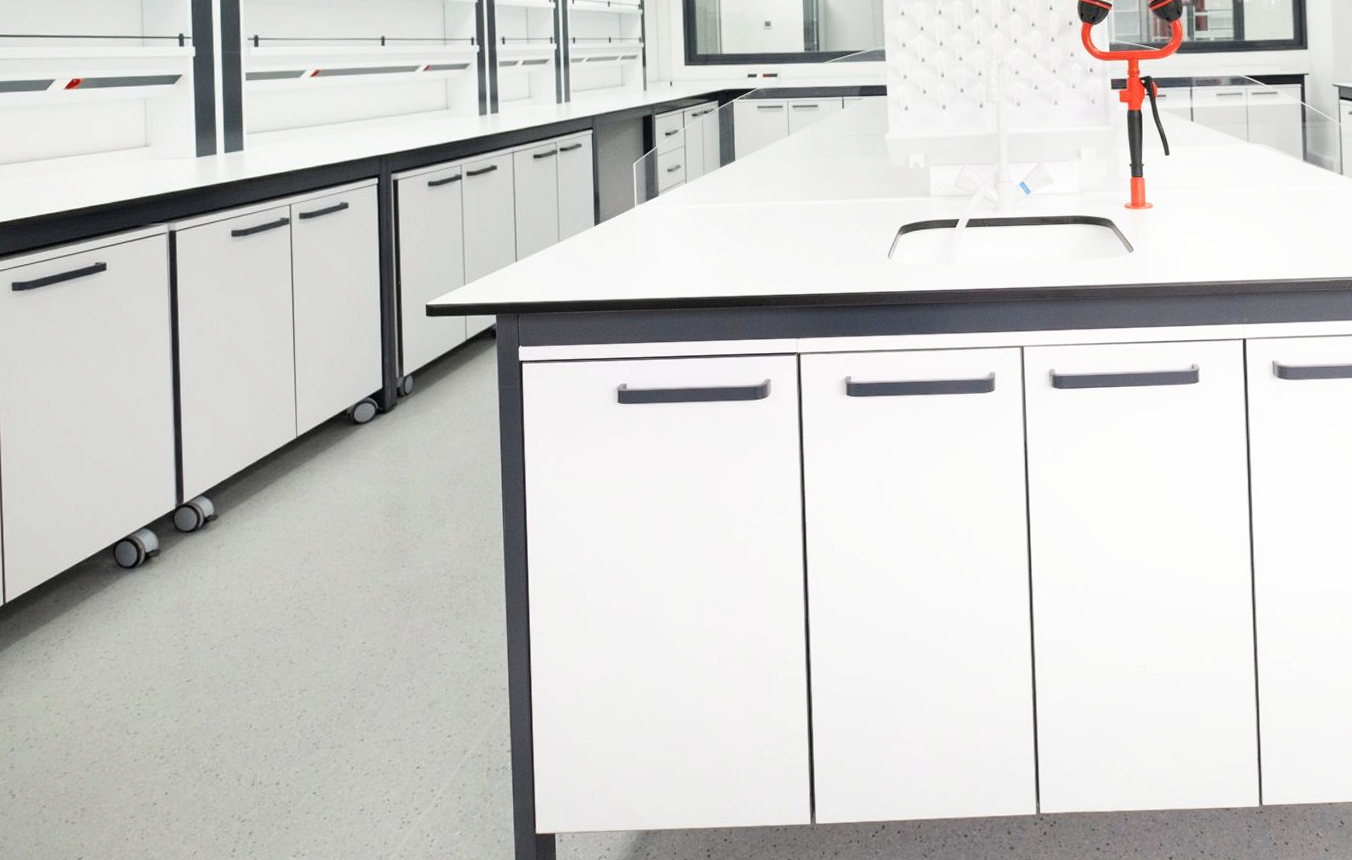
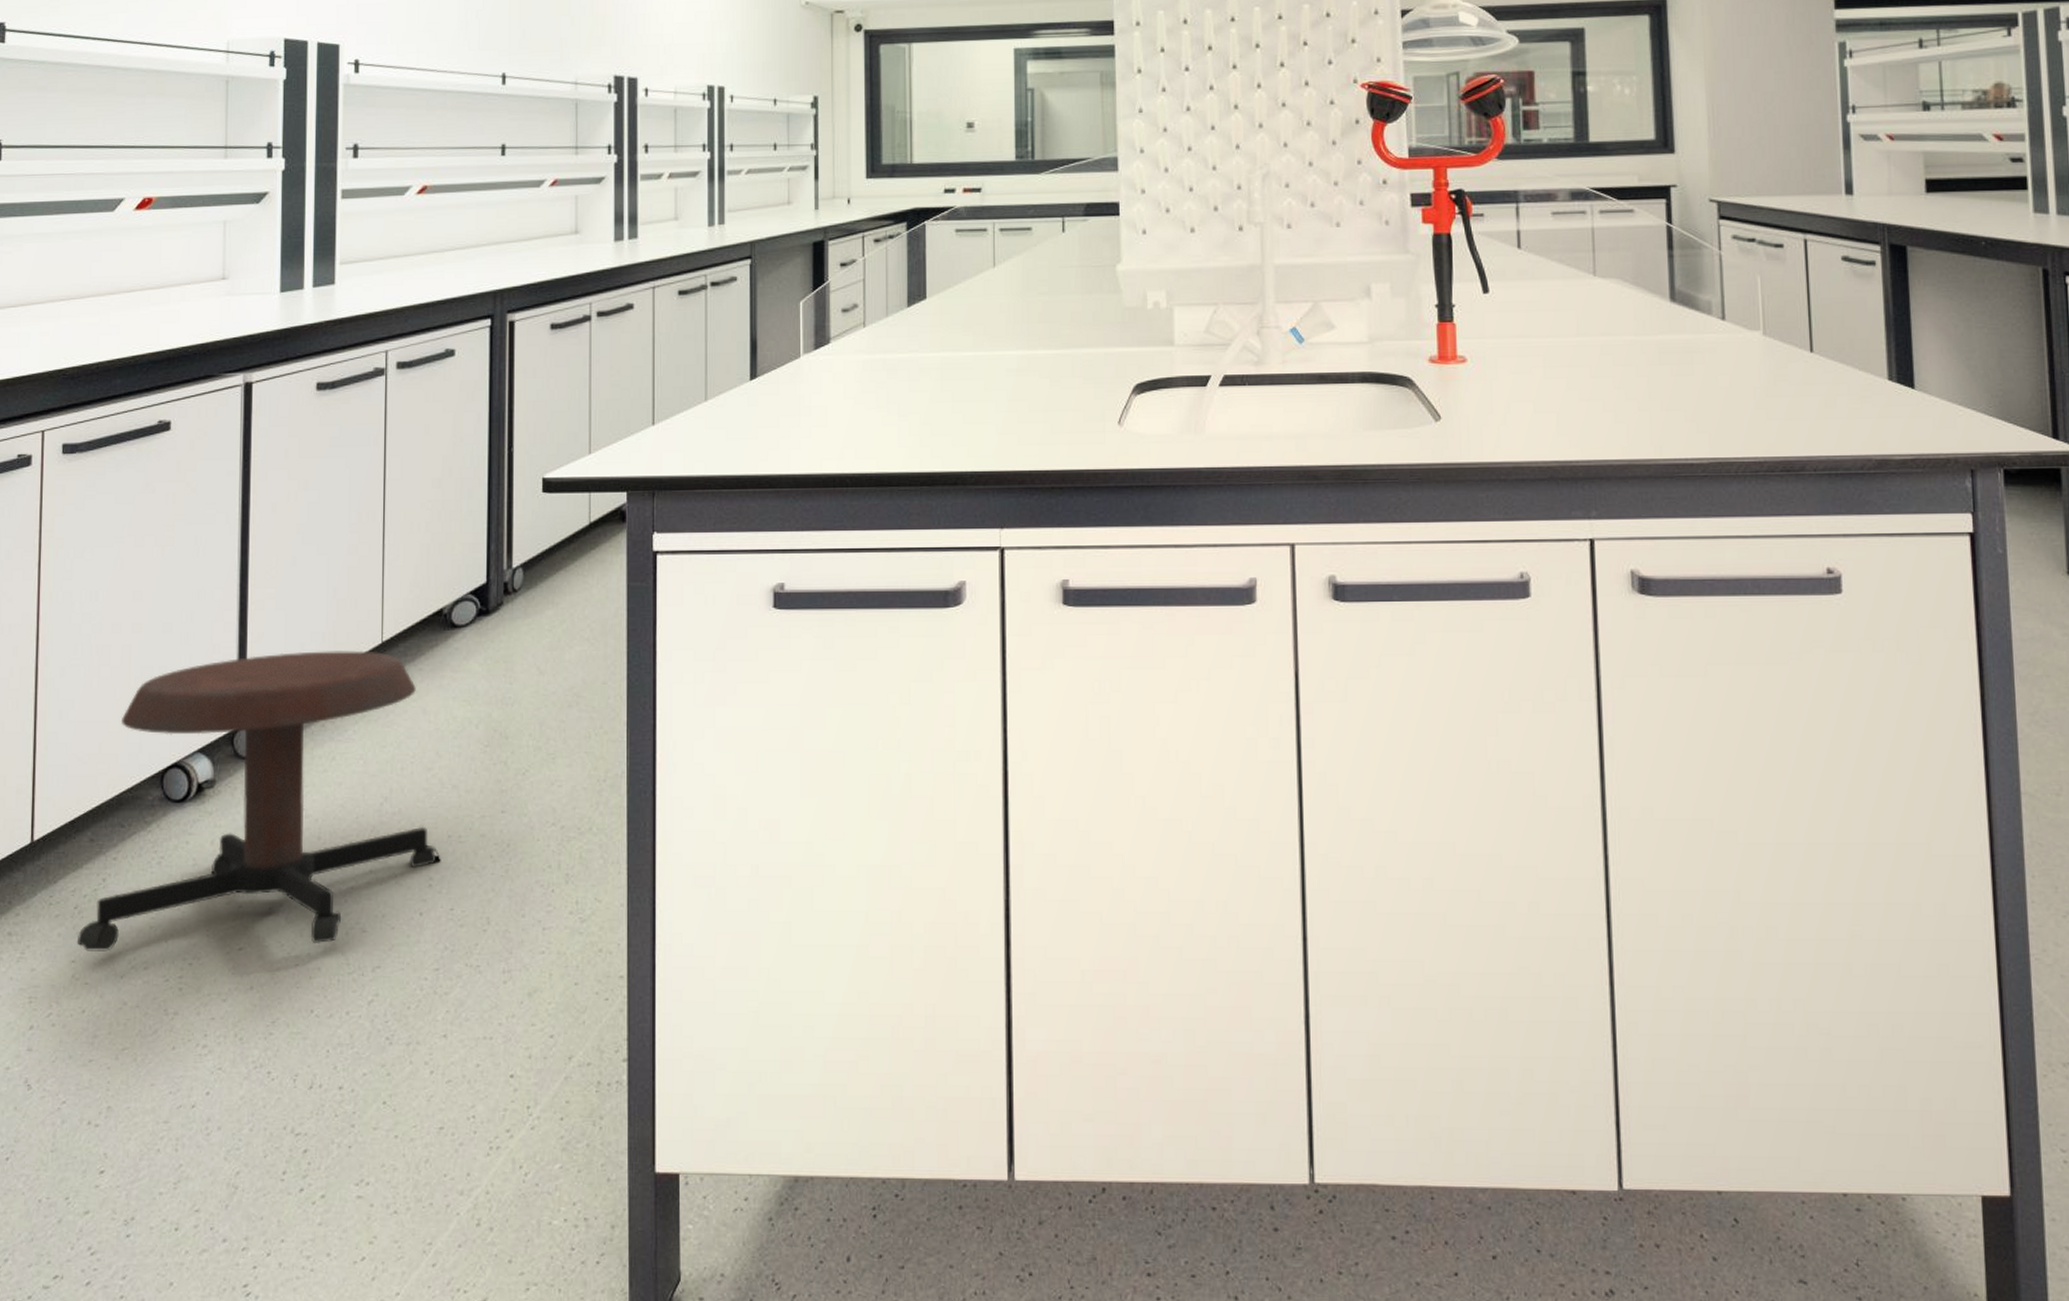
stool: none [48,444,354,688] -> present [76,650,441,952]

